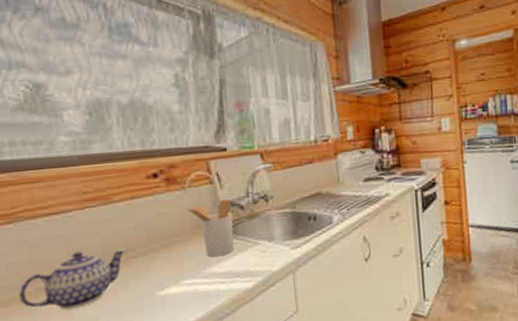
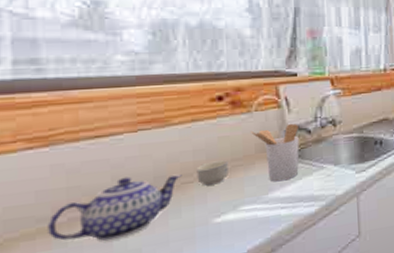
cup: none [139,236,168,261] -> present [196,160,228,186]

